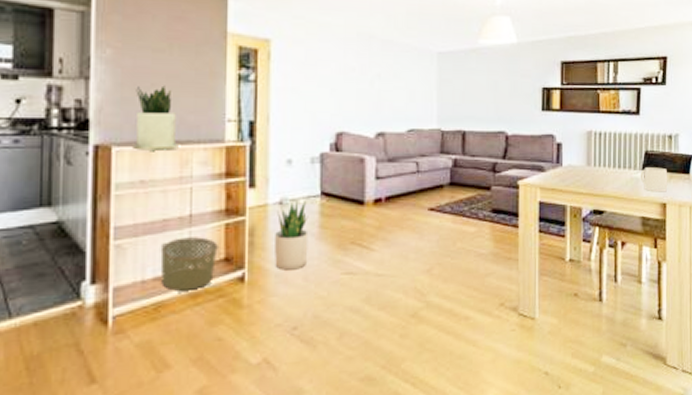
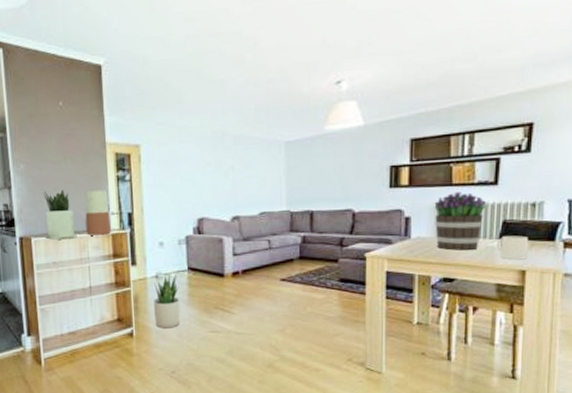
basket: present [160,237,220,291] -> none [71,303,113,342]
vase: none [191,89,226,147] -> present [84,190,111,236]
bouquet: none [584,119,630,181] -> present [434,191,487,250]

